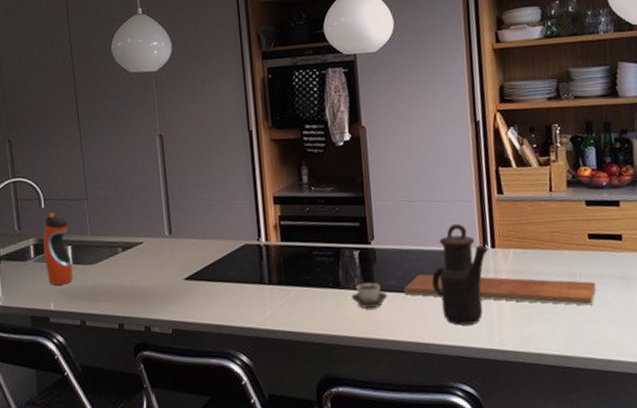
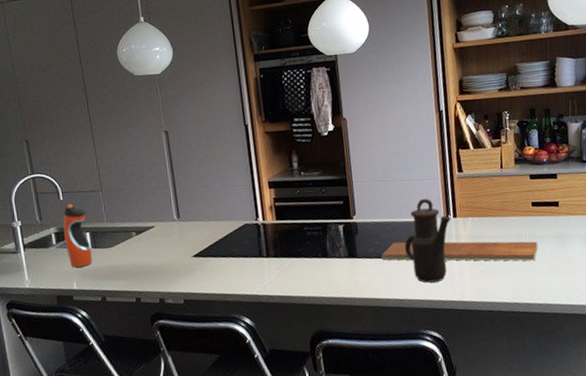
cup: present [352,283,388,308] -> none [338,251,369,273]

